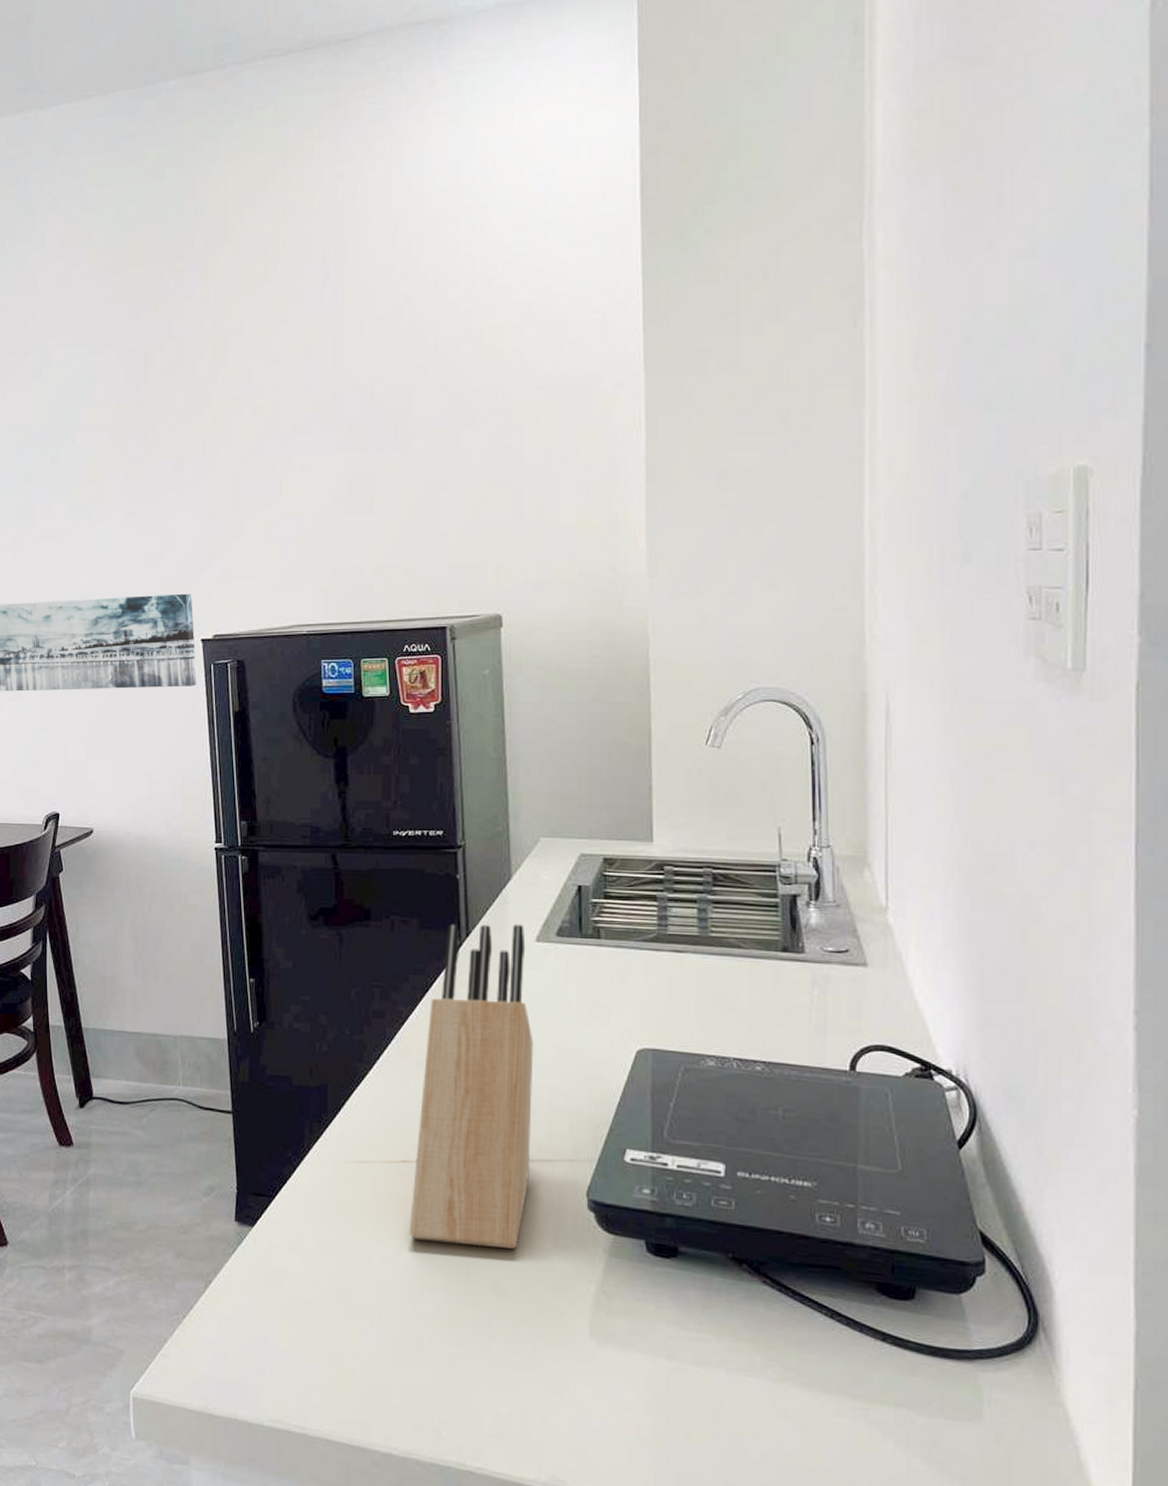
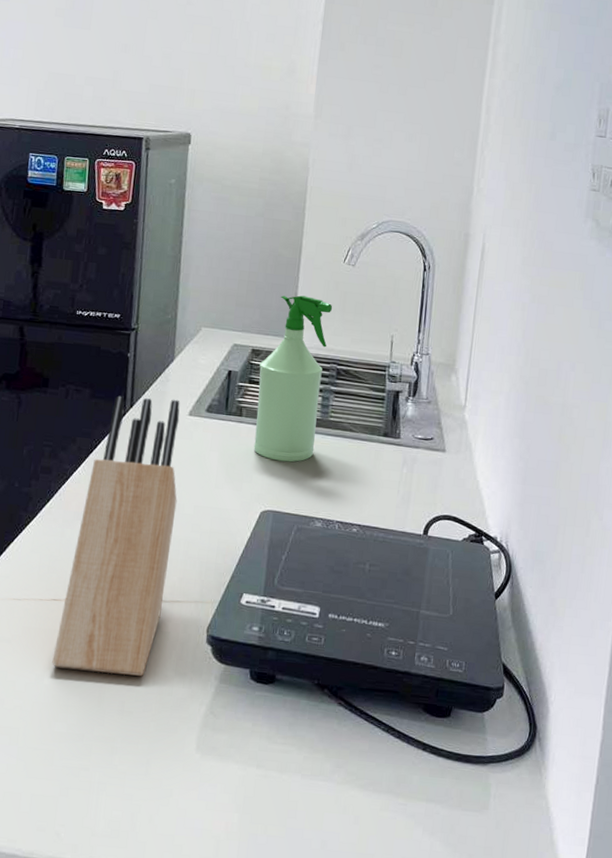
spray bottle: none [615,789,699,990] -> present [253,295,333,463]

